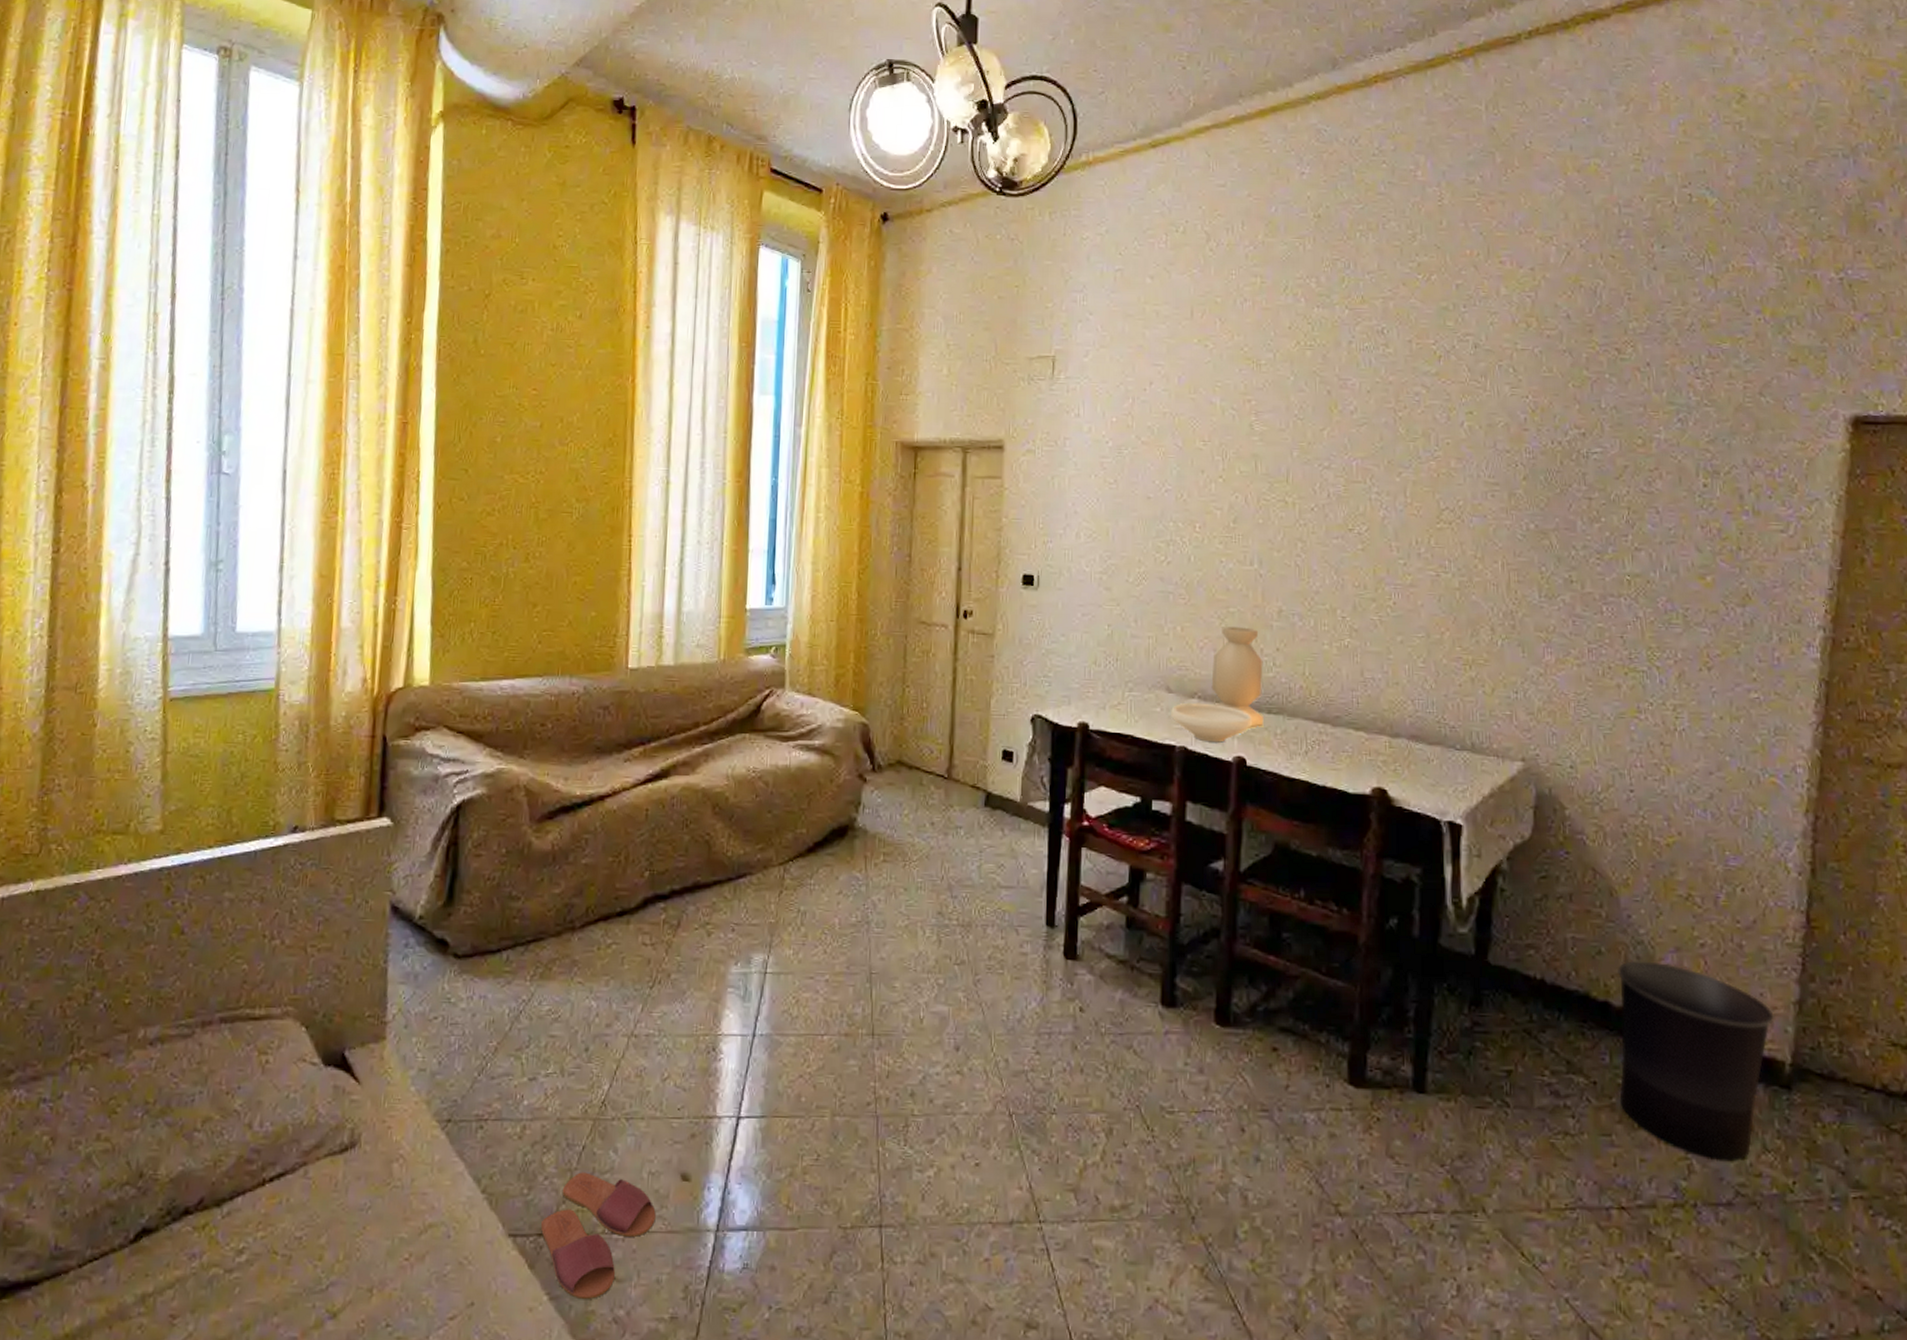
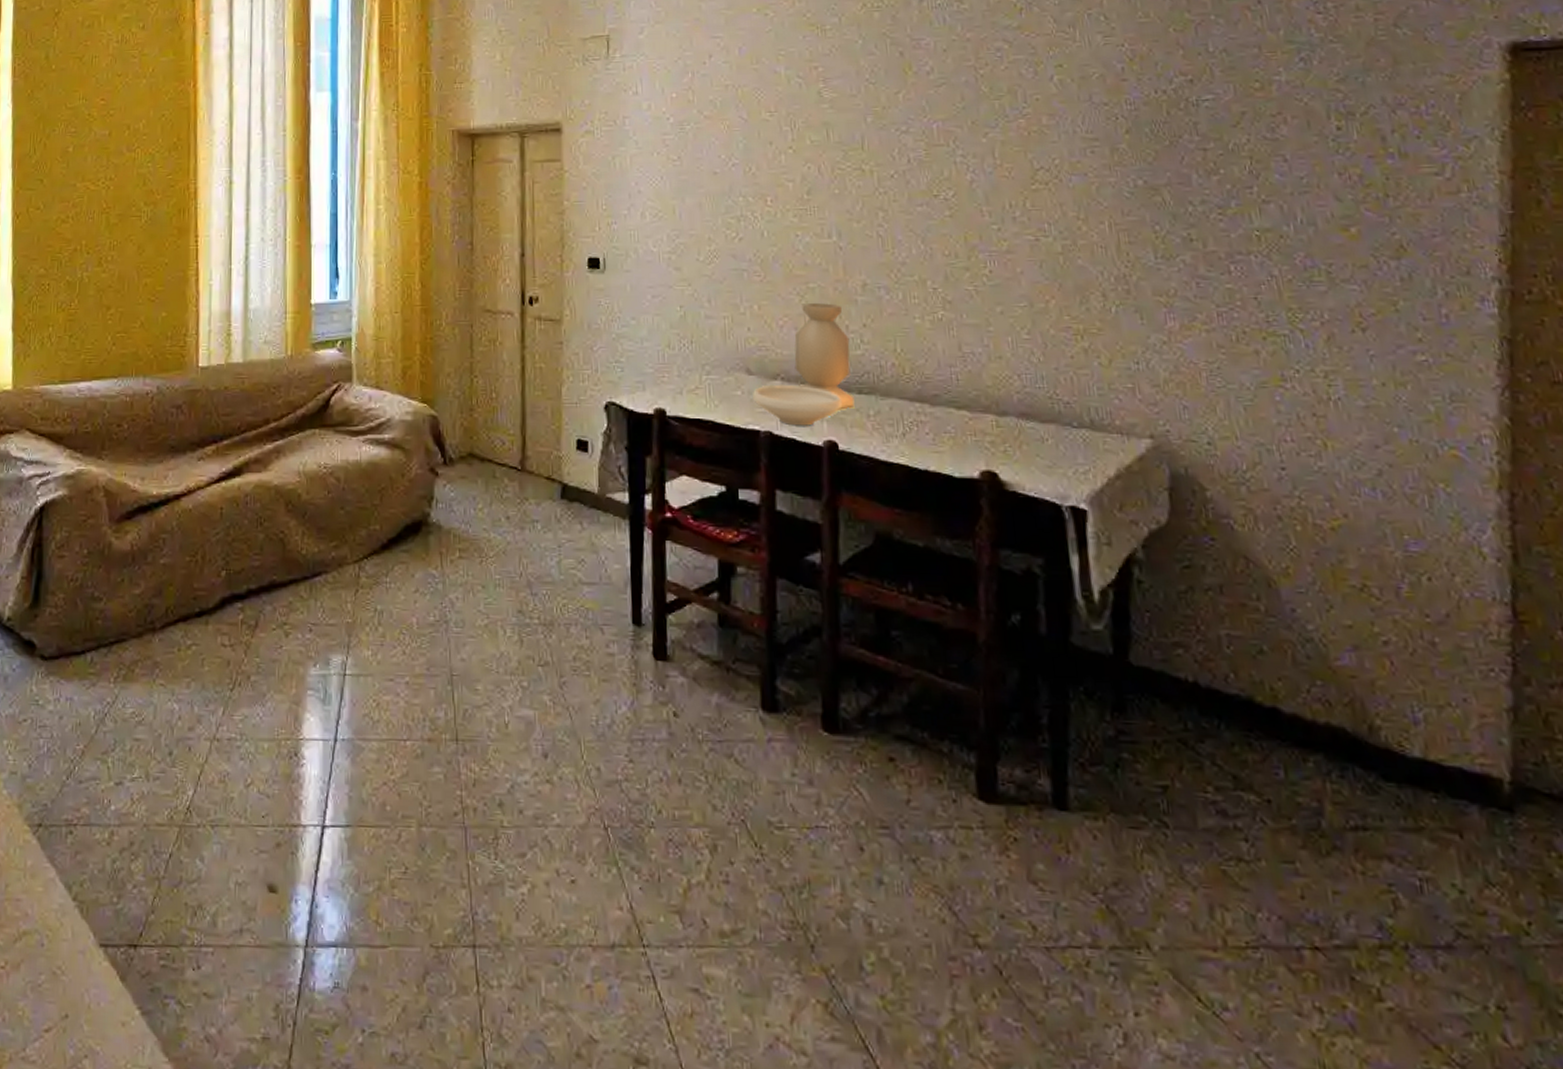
slippers: present [541,1172,656,1300] -> none [131,881,244,1016]
waste bin: present [1618,961,1774,1160] -> none [1284,661,1484,895]

